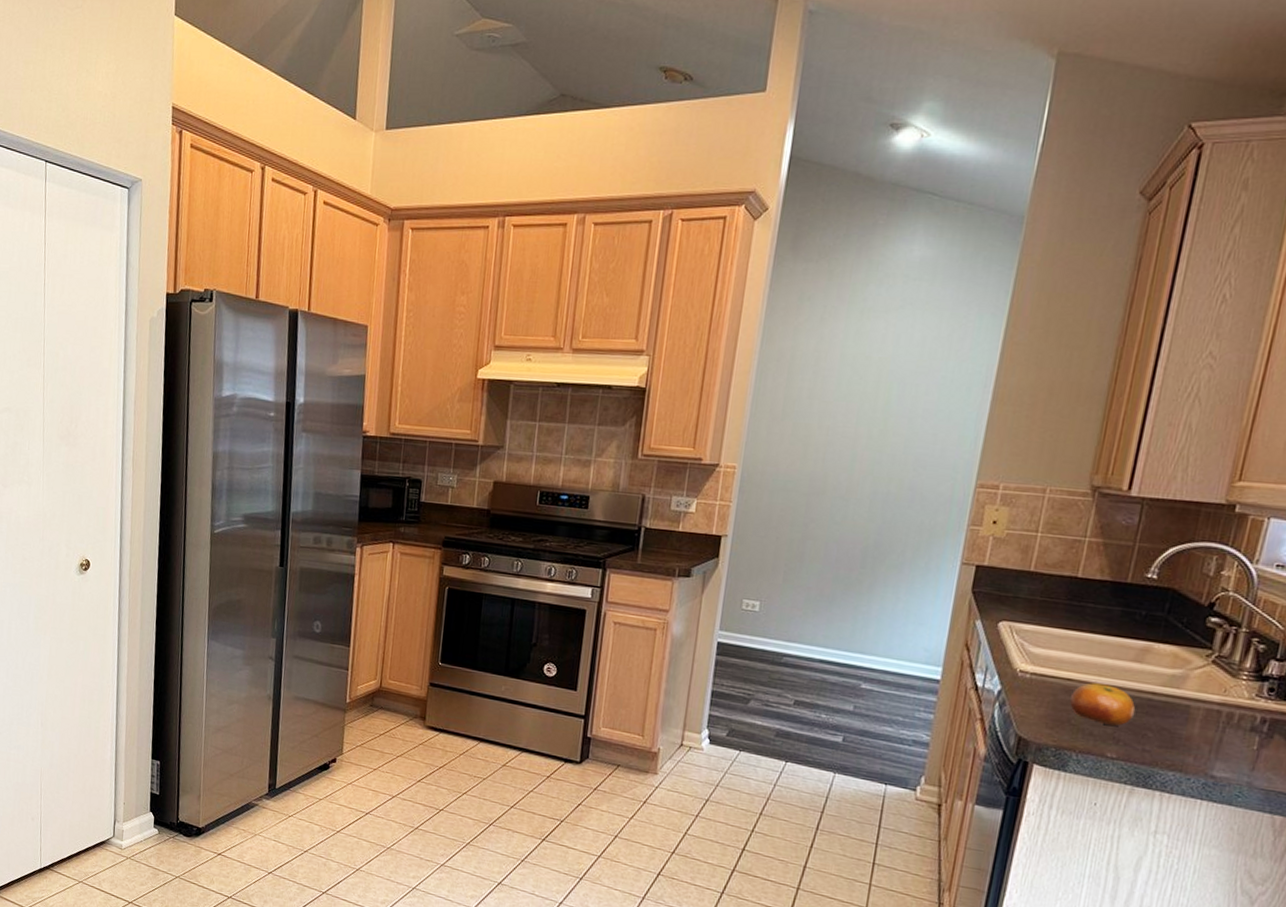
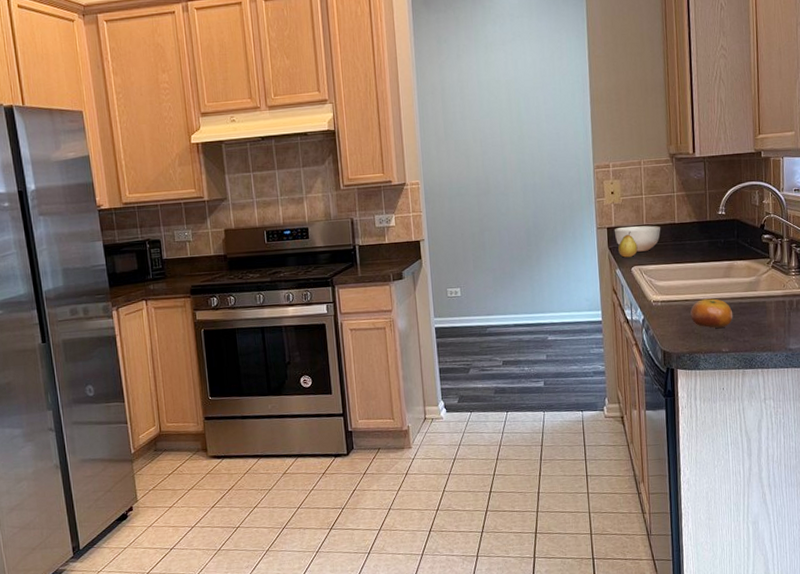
bowl: none [984,567,1055,606] -> present [614,225,661,252]
fruit: none [985,576,1015,609] -> present [618,232,638,258]

